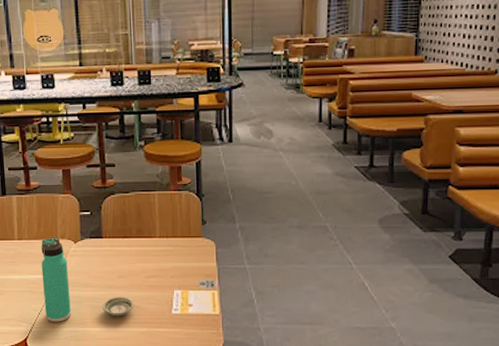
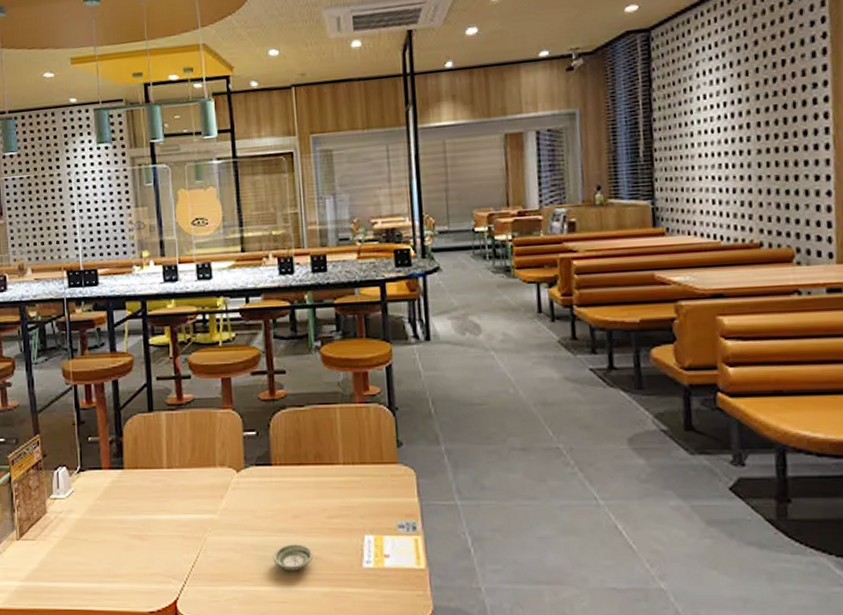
thermos bottle: present [41,237,71,322] -> none [195,464,233,578]

